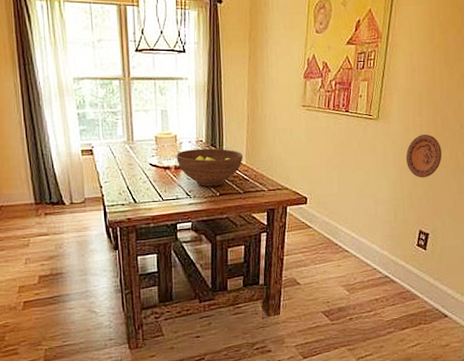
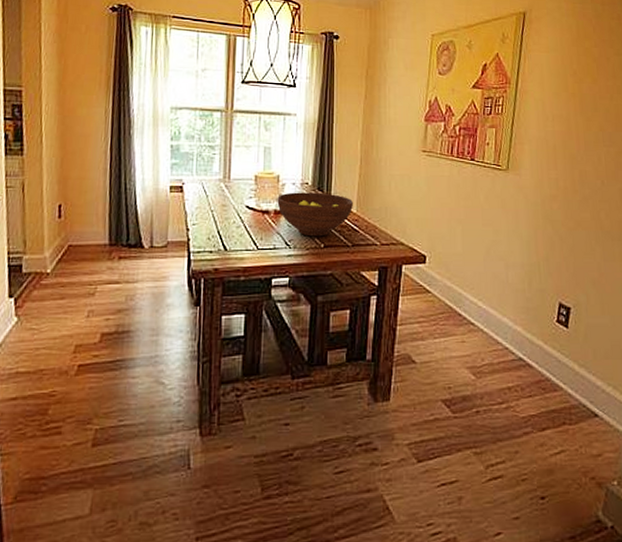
decorative plate: present [405,134,442,178] -> none [540,190,583,241]

